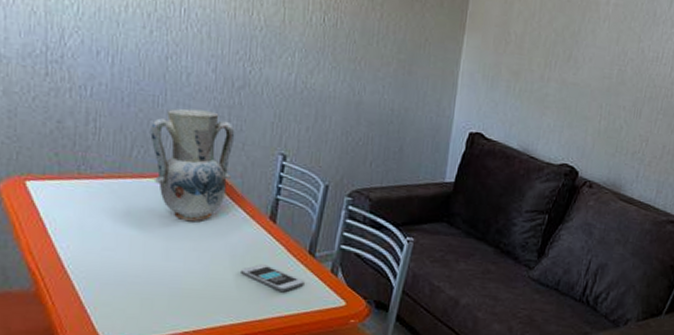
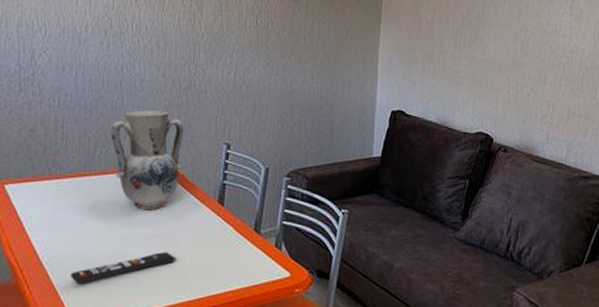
remote control: none [99,269,219,297] -> present [70,252,176,283]
smartphone: present [241,264,305,292] -> none [195,244,252,267]

